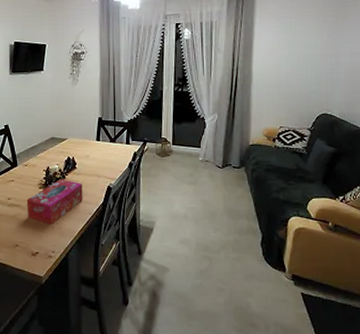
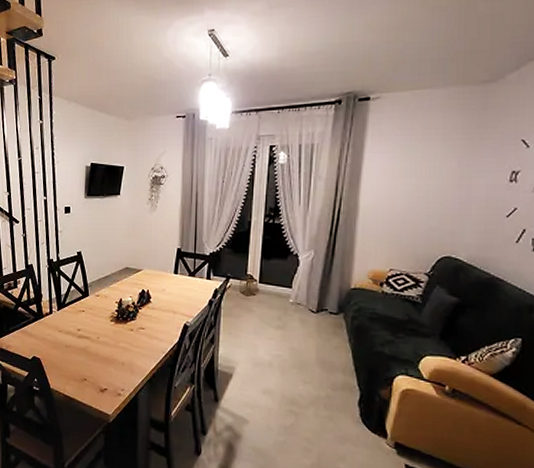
tissue box: present [27,179,83,225] -> none [97,313,157,362]

